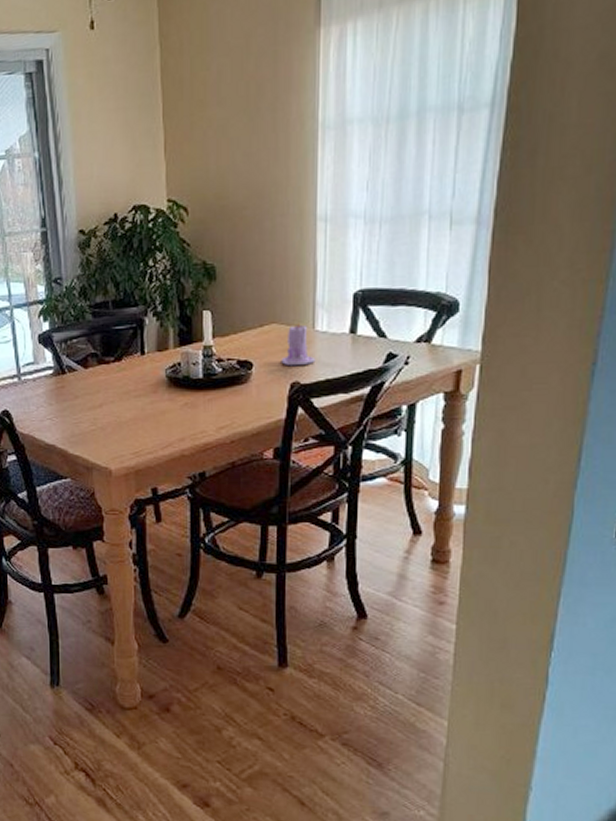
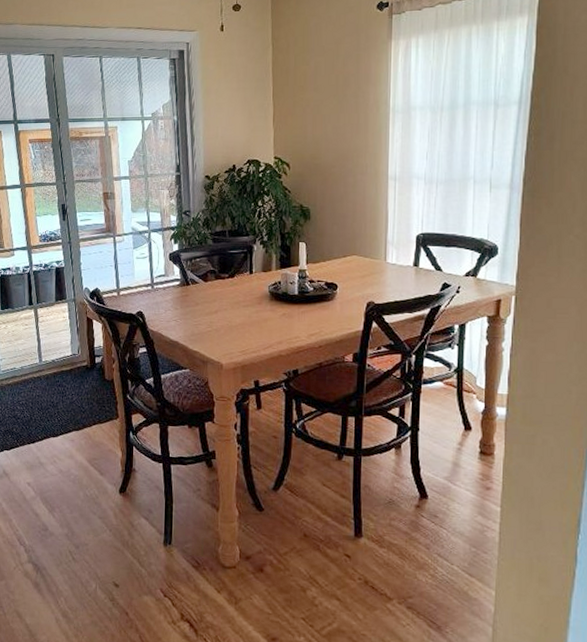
candle: present [281,321,316,367] -> none [359,254,387,290]

